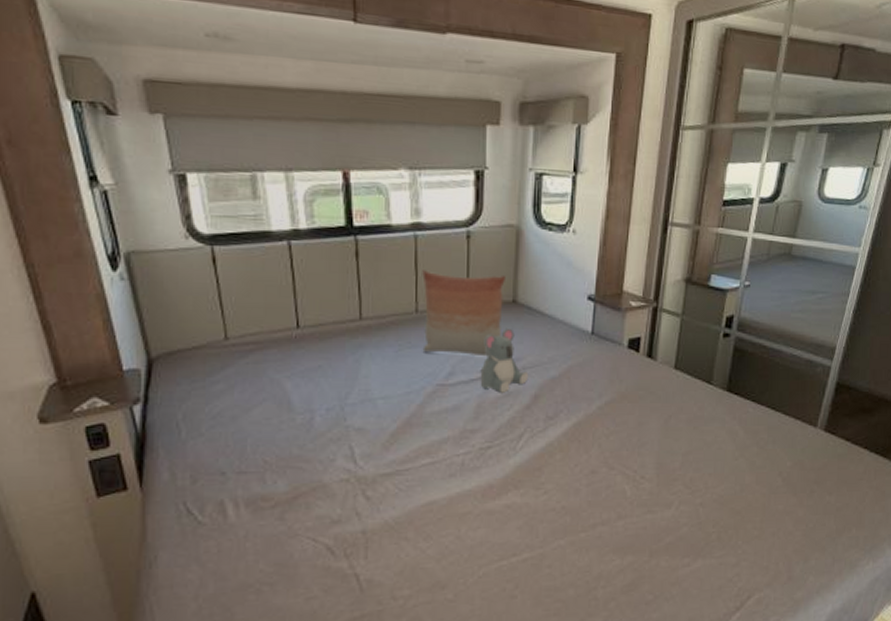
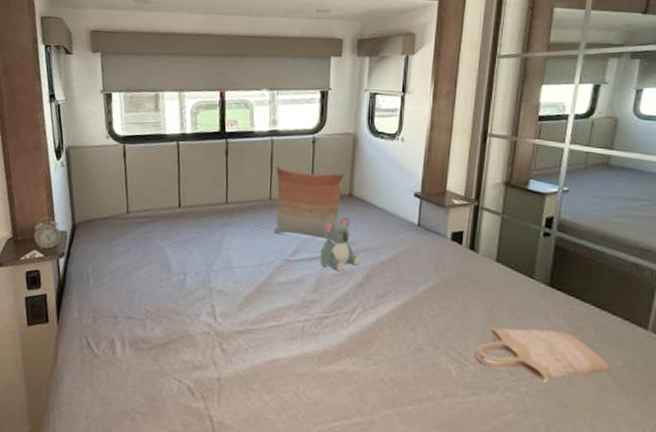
alarm clock: none [89,351,132,396] -> present [33,217,62,250]
shopping bag: none [651,436,781,492] -> present [475,326,610,383]

